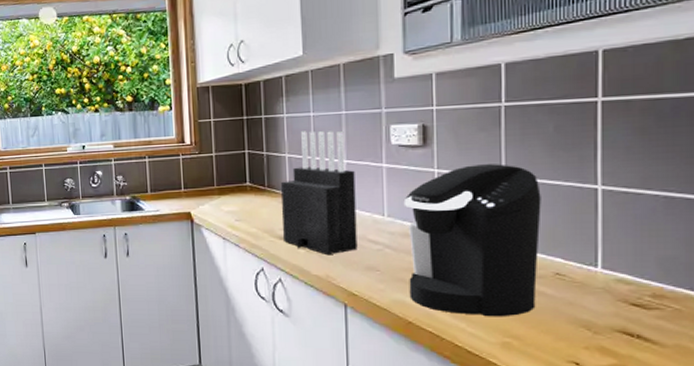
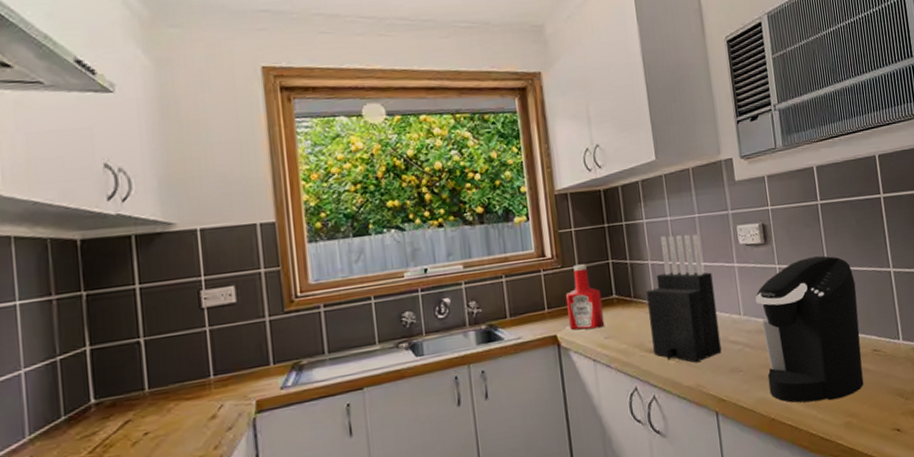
ketchup bottle: none [202,152,237,211] -> present [566,264,605,330]

